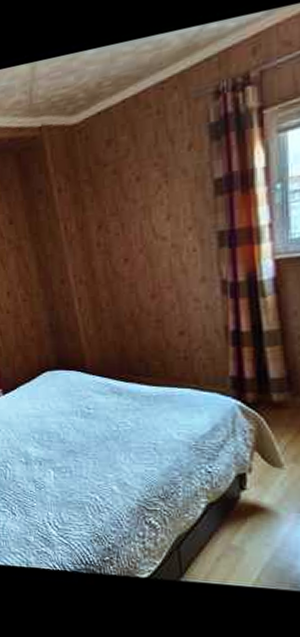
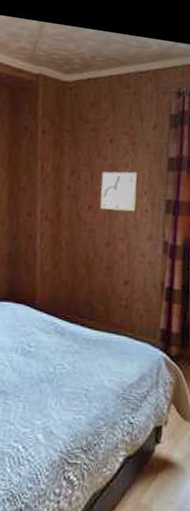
wall art: none [133,208,180,259] -> present [100,171,137,212]

